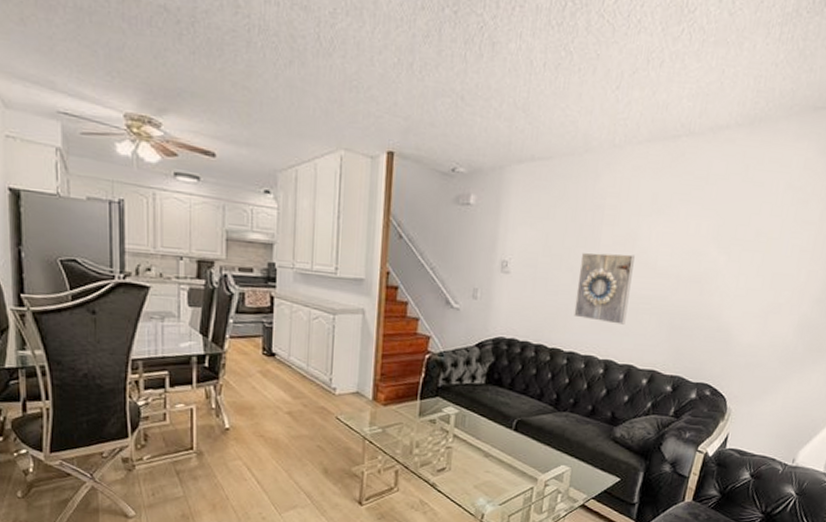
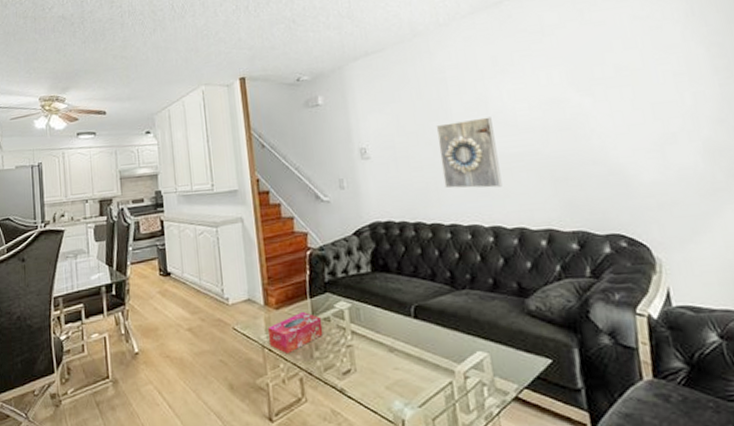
tissue box: none [370,410,428,448] -> present [267,311,323,355]

